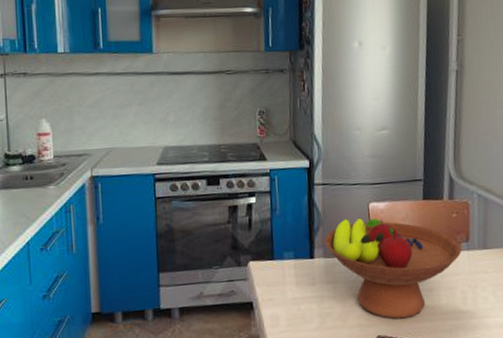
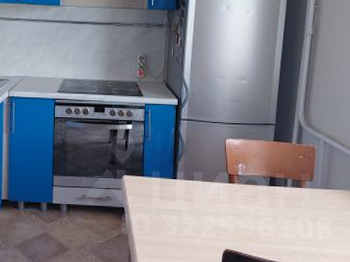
fruit bowl: present [324,217,462,319] -> none [186,150,306,238]

